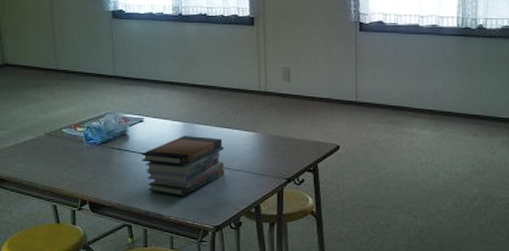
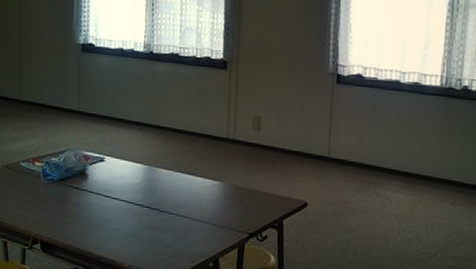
book stack: present [141,136,225,197] -> none [99,179,186,244]

